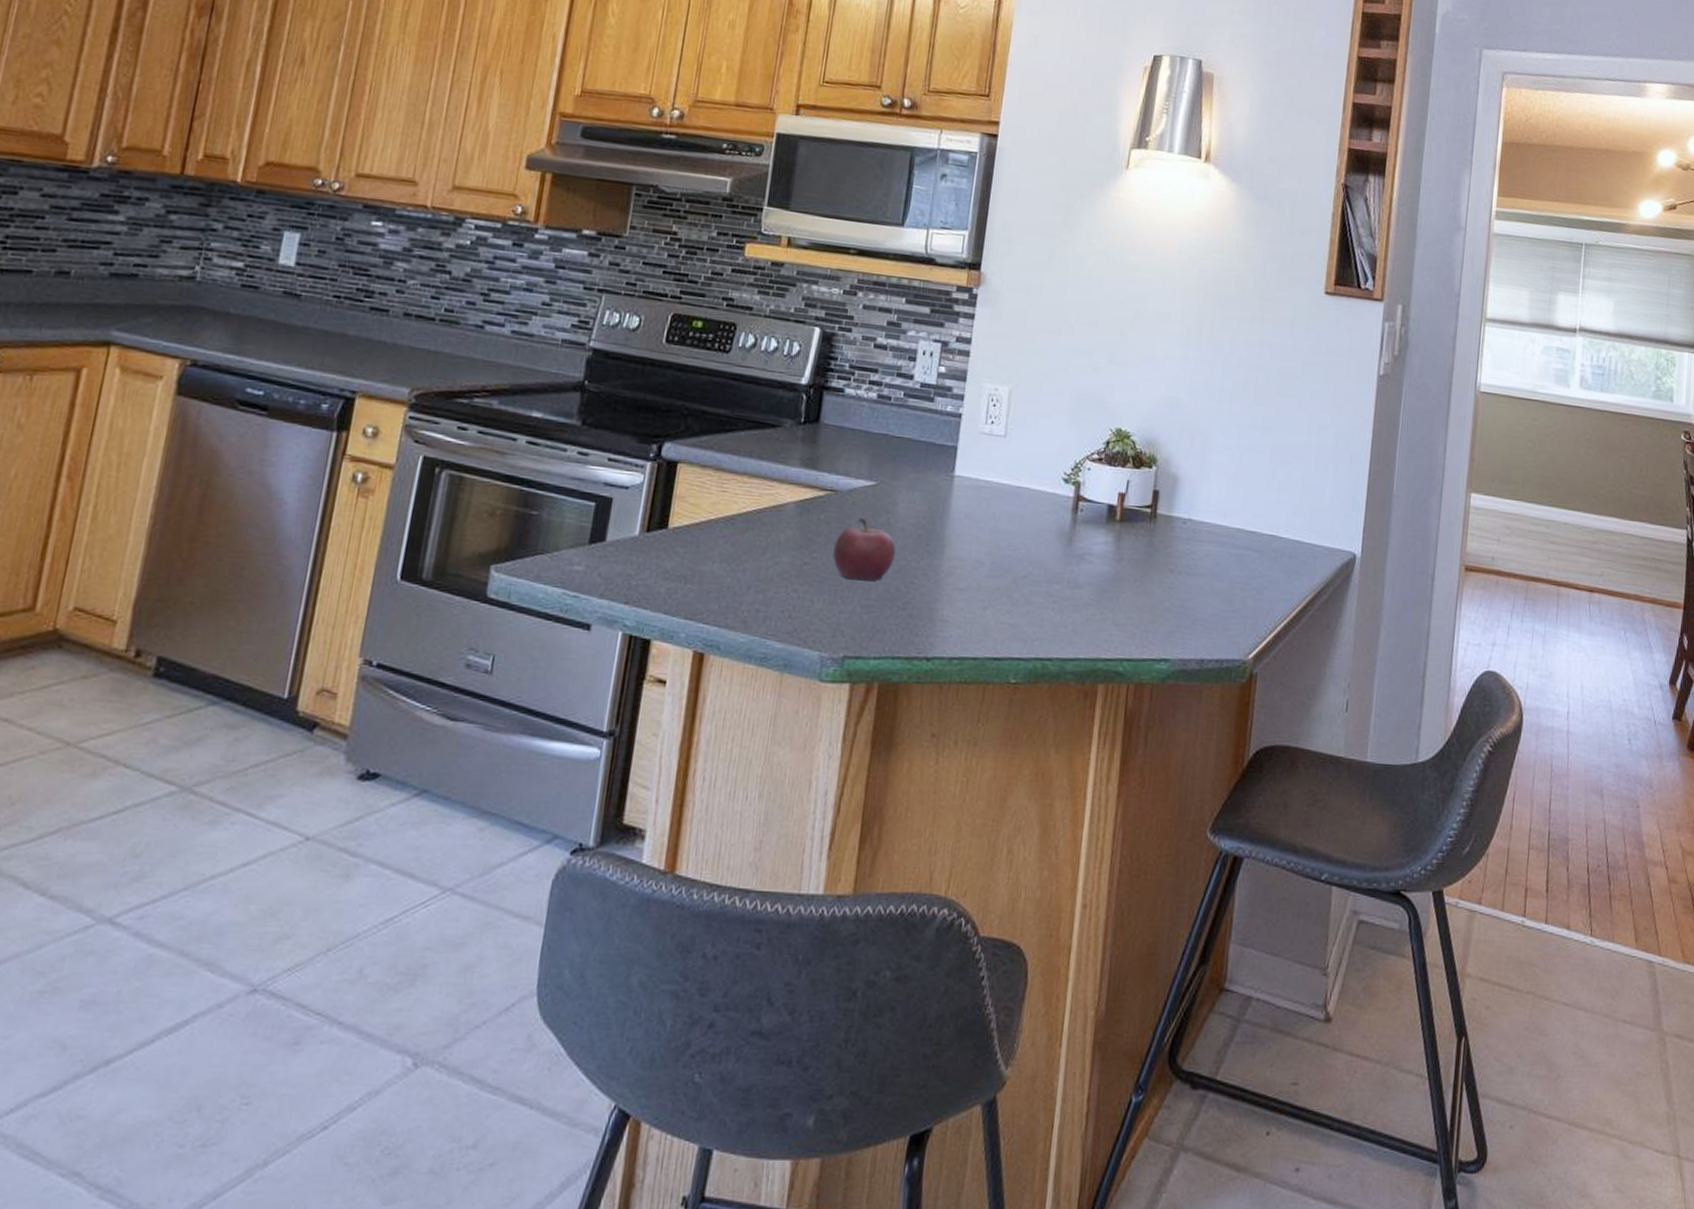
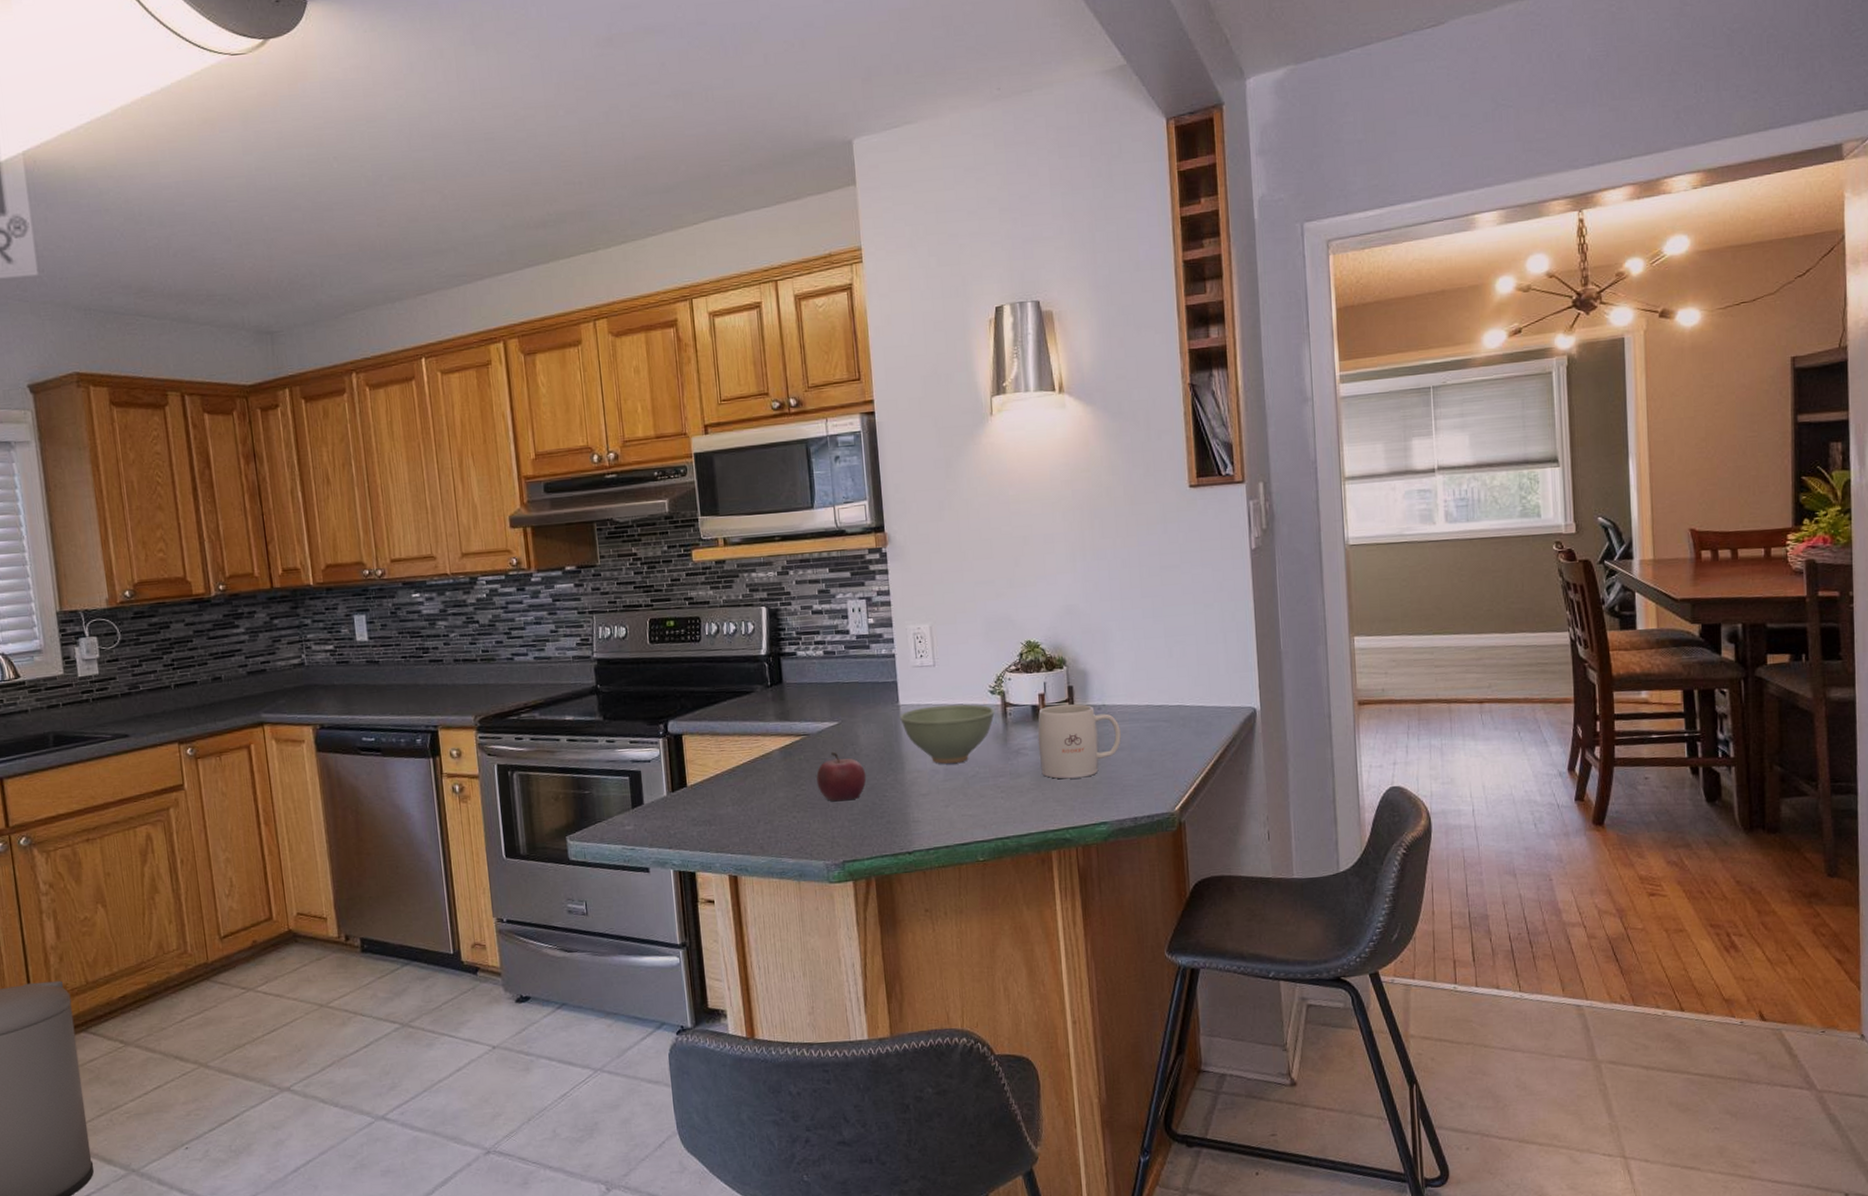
bowl: none [950,483,1066,558] -> present [899,704,996,764]
mug: none [1104,508,1204,602] -> present [1037,704,1121,779]

